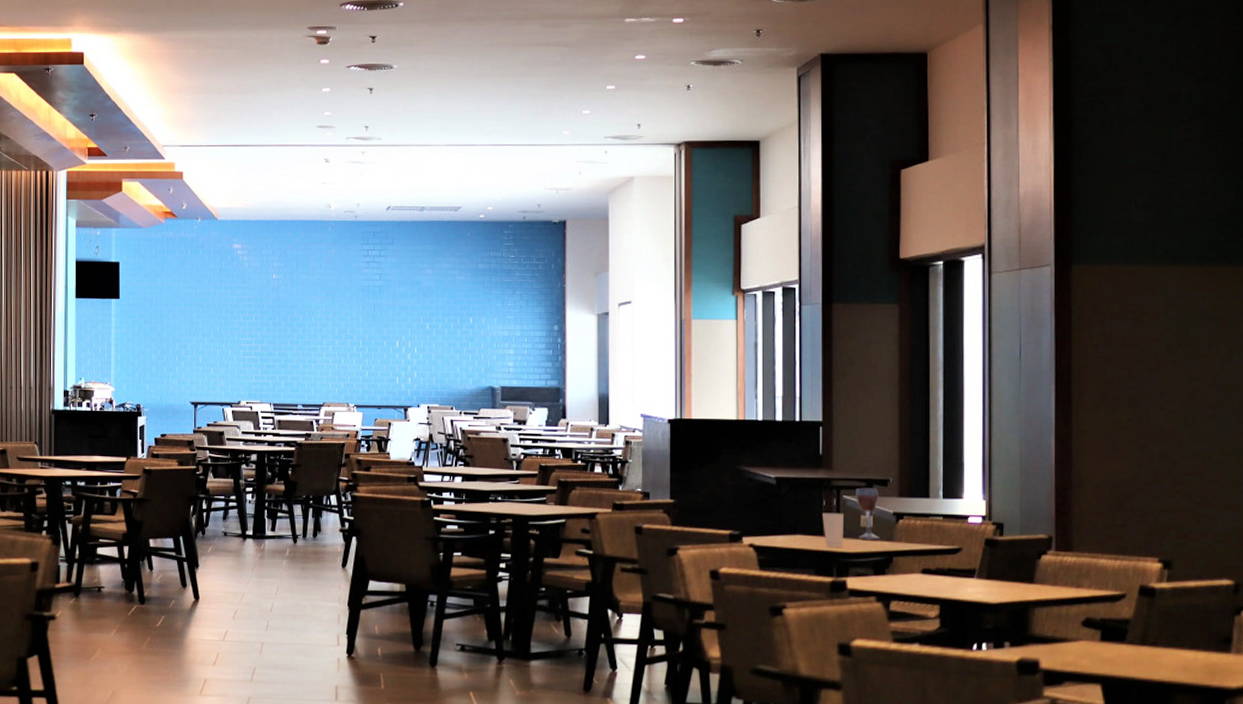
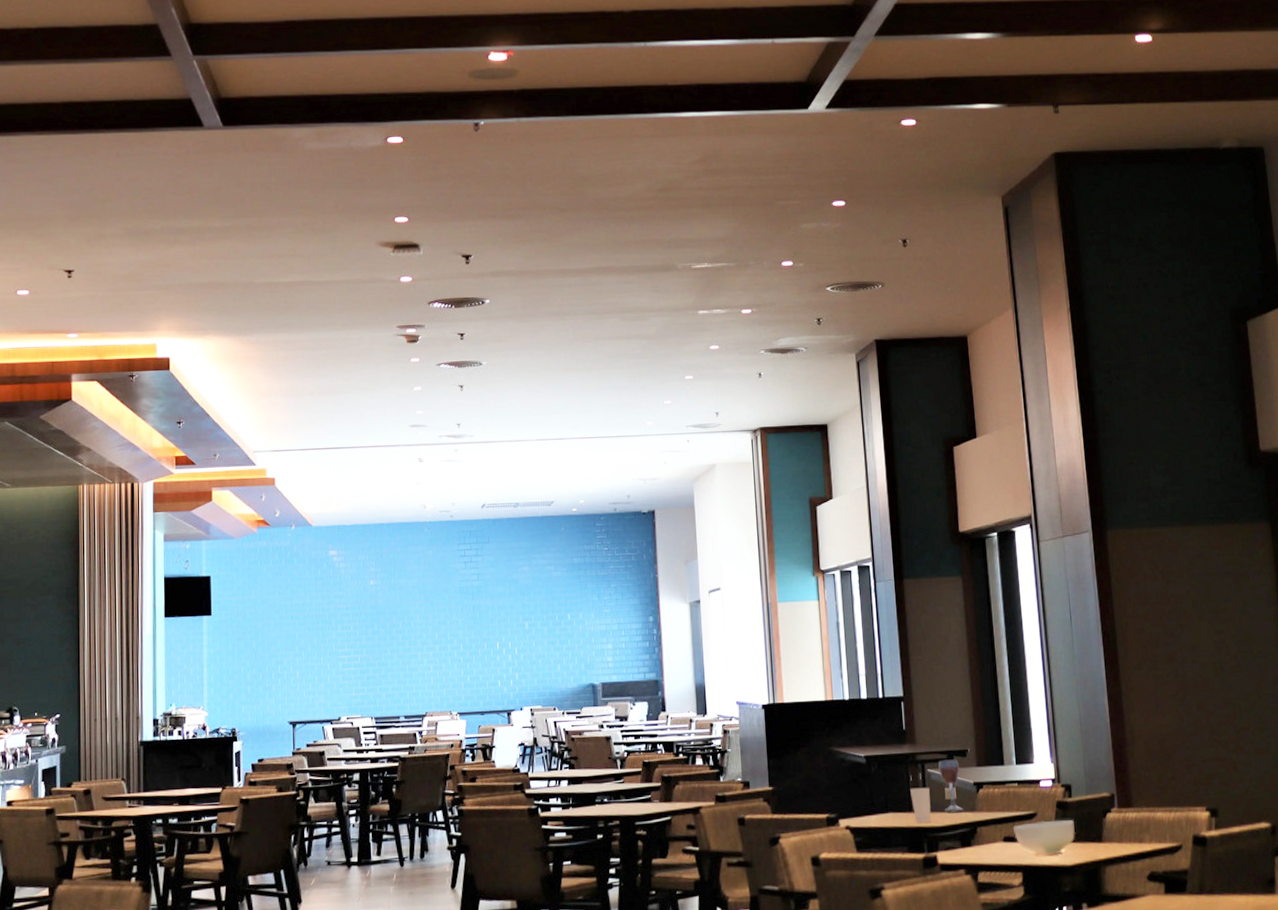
bowl: none [933,556,1005,591] -> present [1012,820,1076,856]

